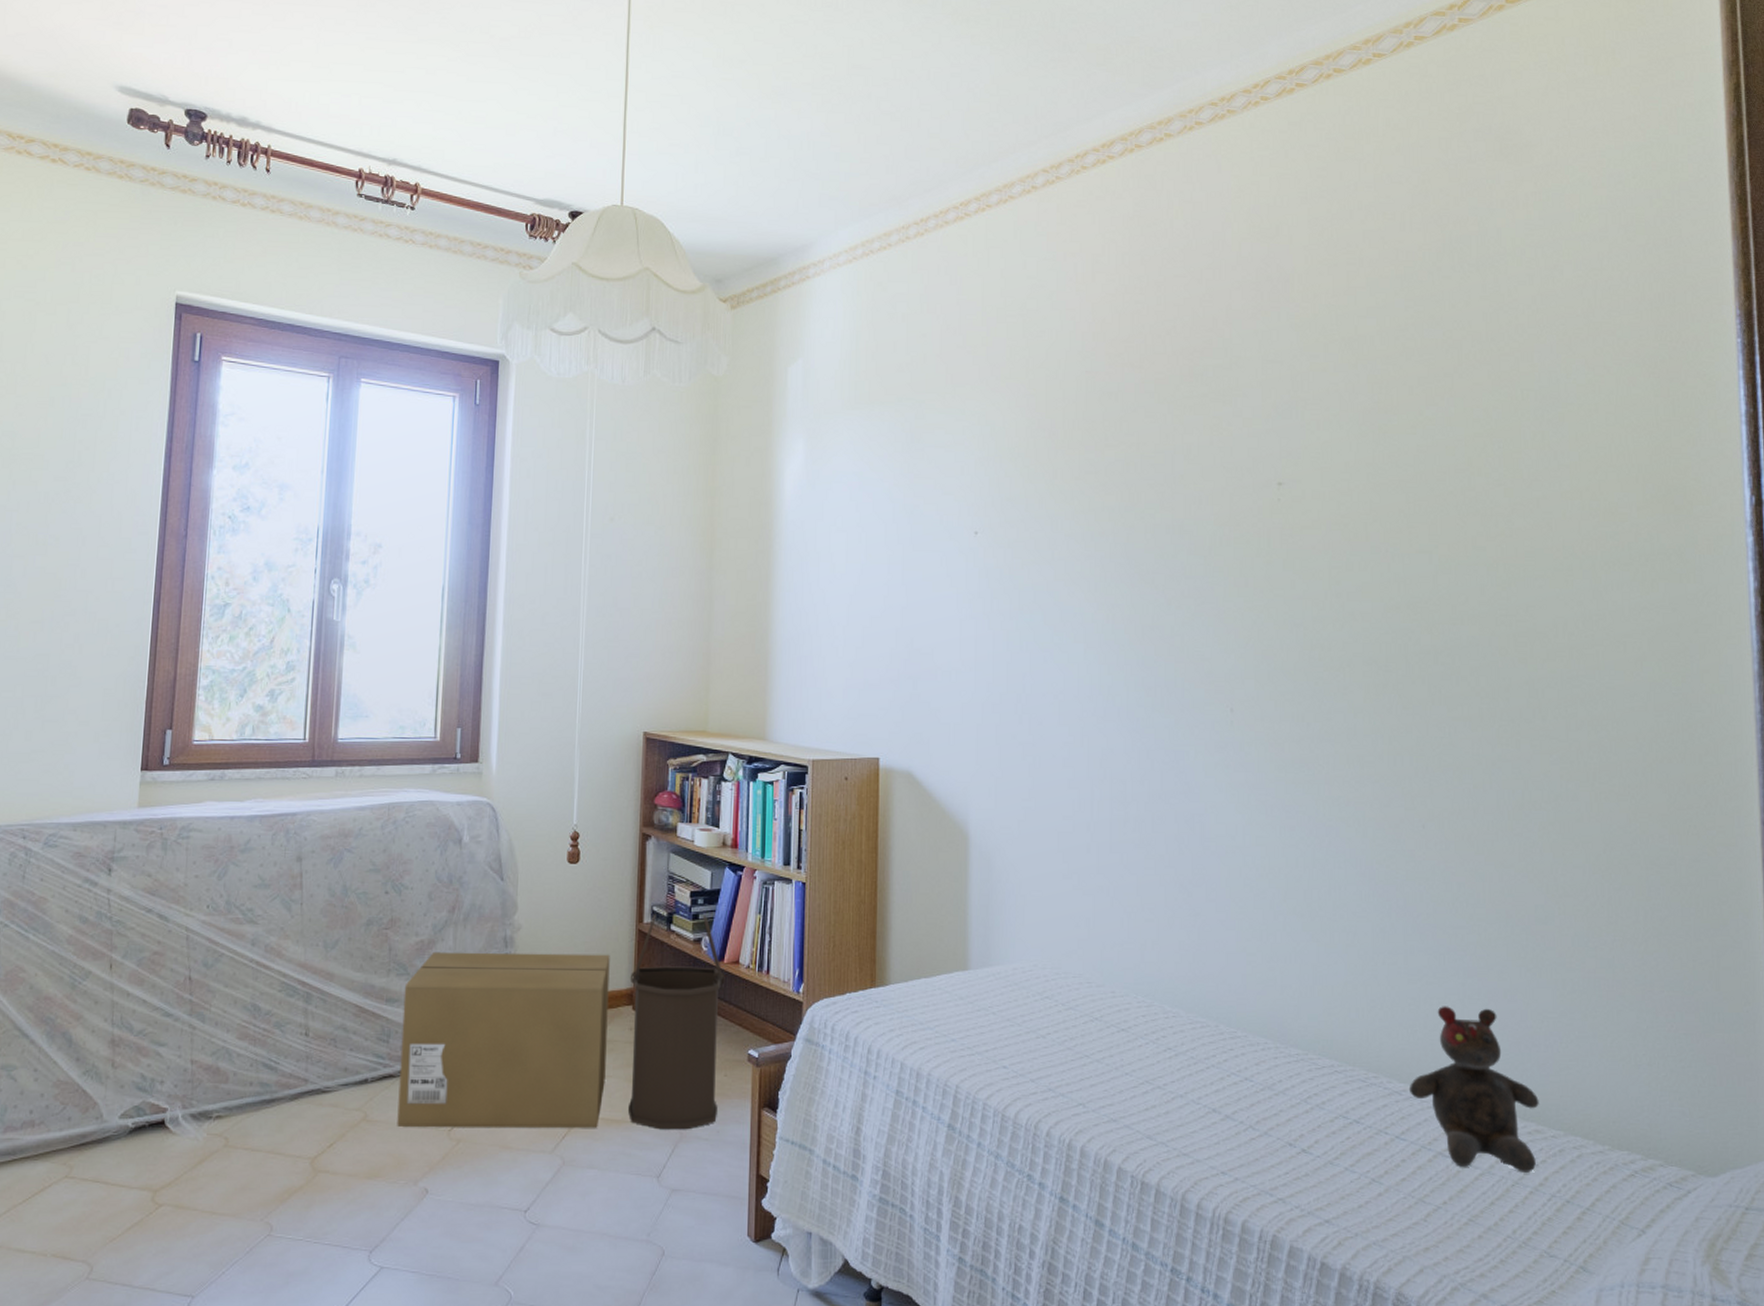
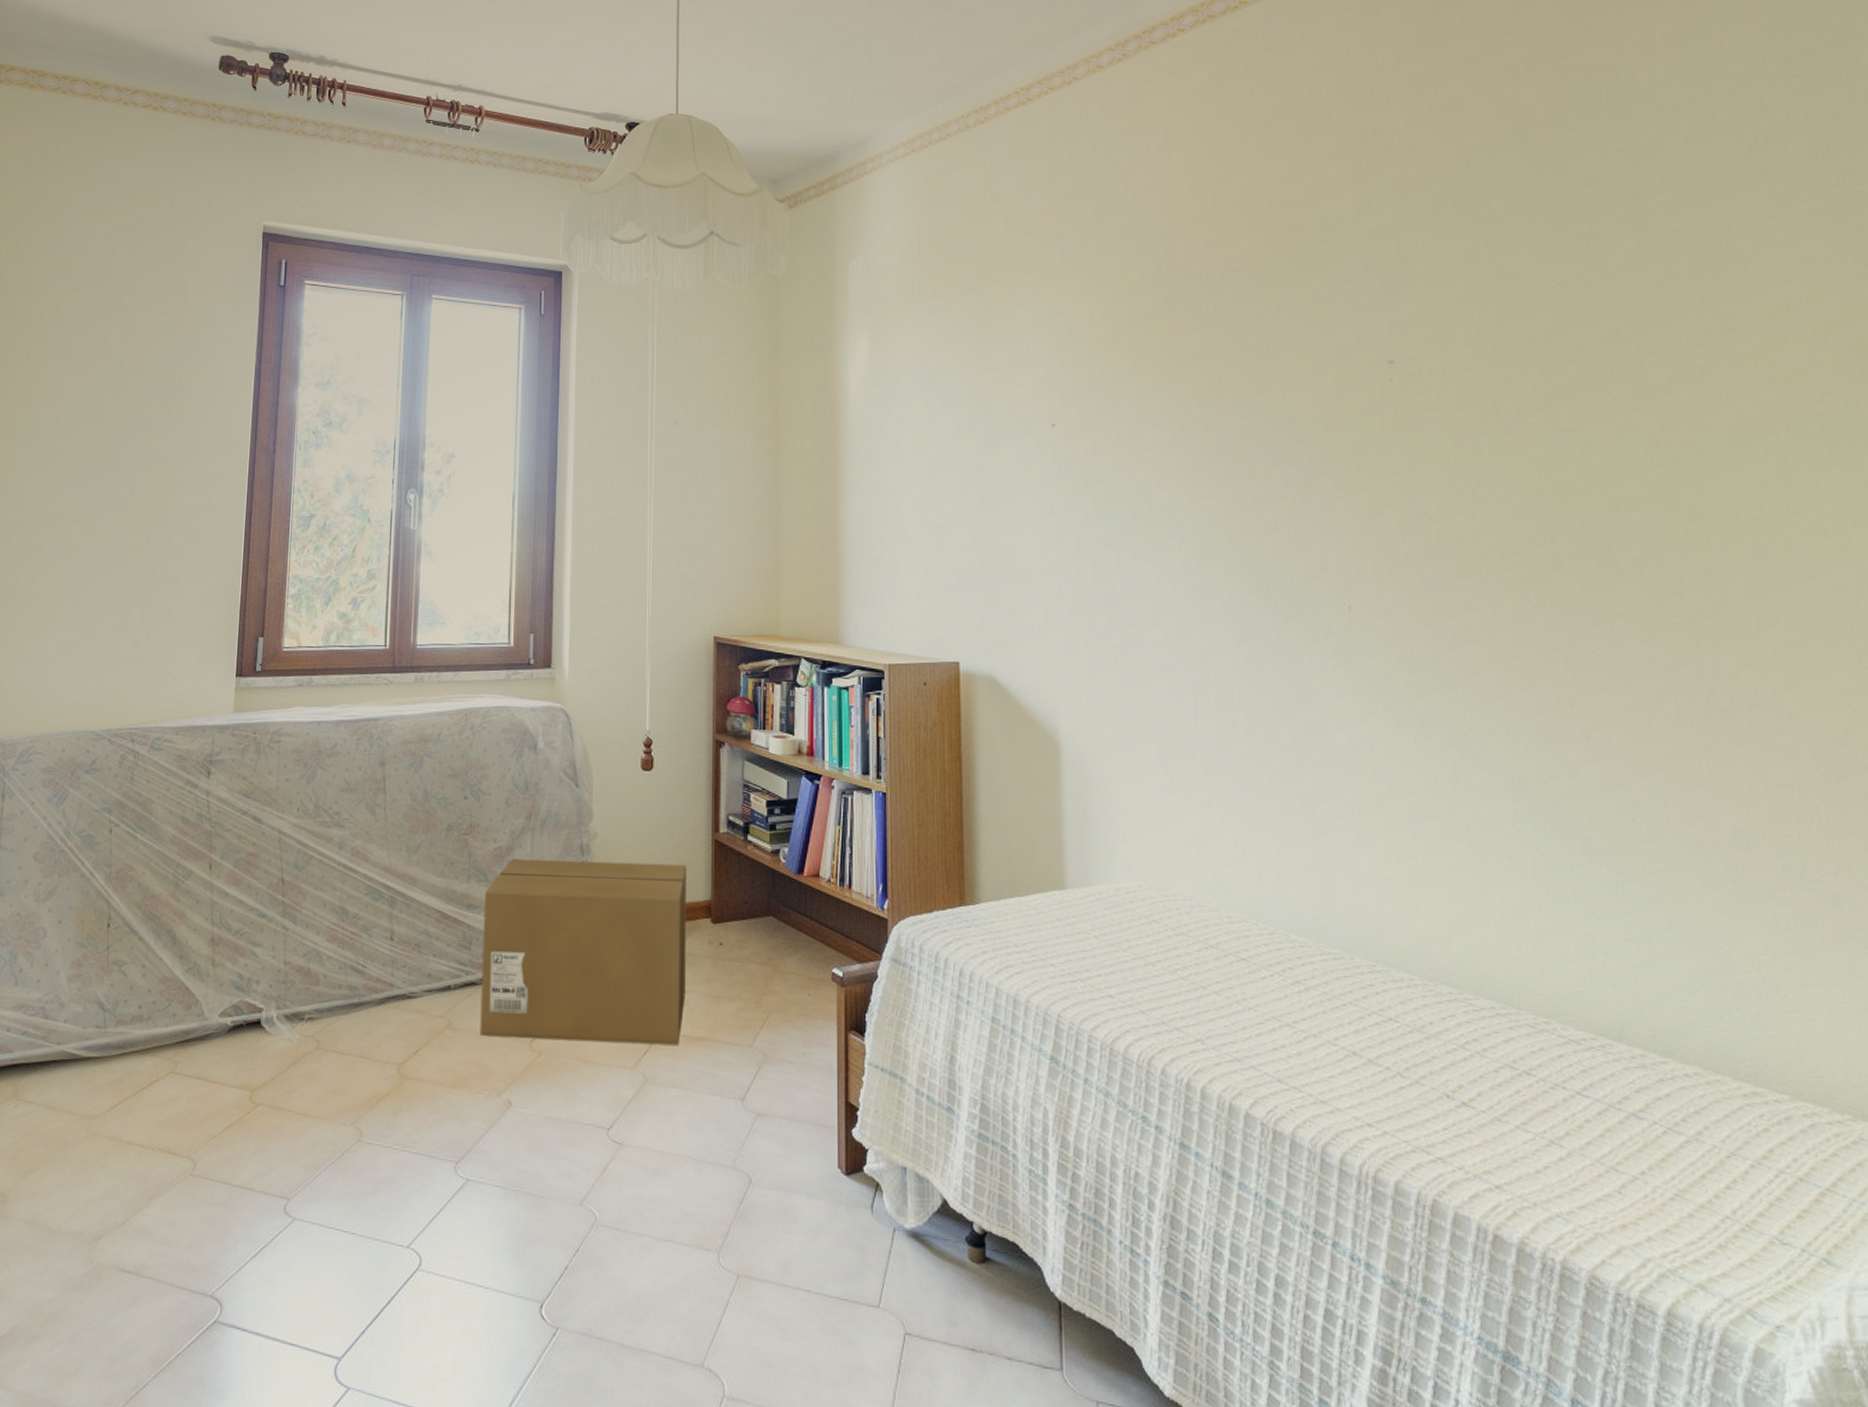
basket: present [628,914,725,1130] -> none [707,823,806,1051]
teddy bear: present [1408,1006,1539,1173] -> none [1588,943,1756,1142]

